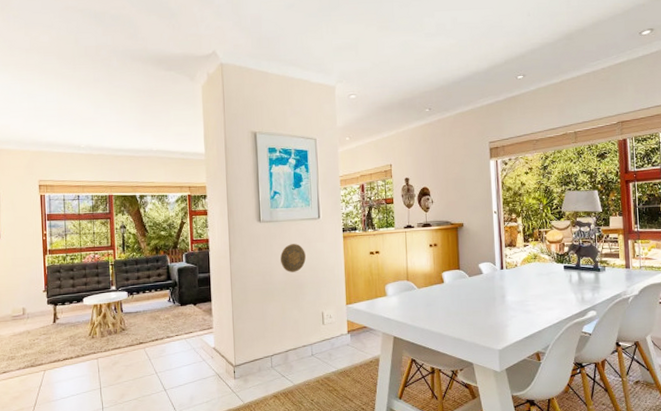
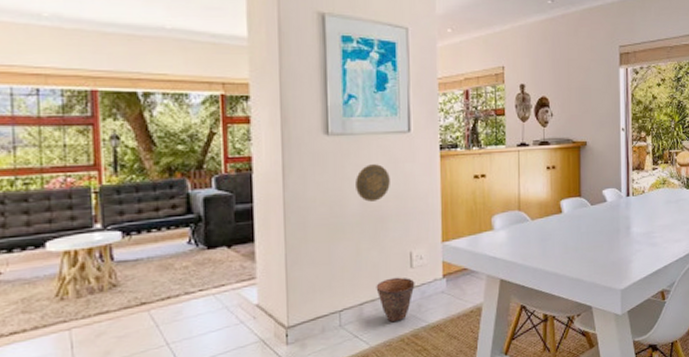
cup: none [297,331,327,367] -> present [376,277,415,323]

